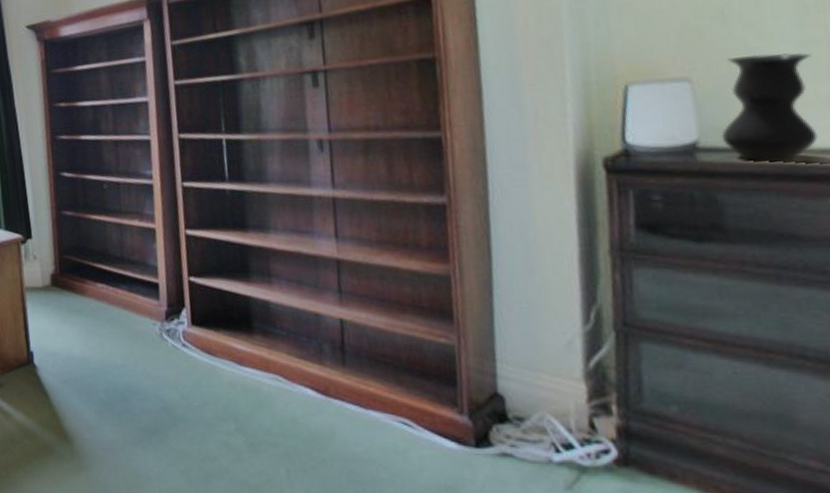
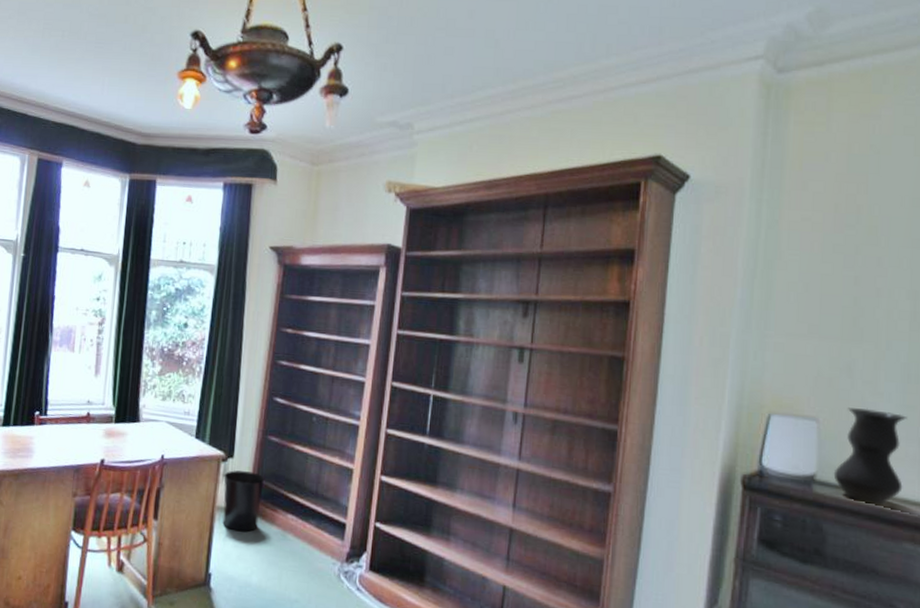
waste bin: none [26,249,70,308] -> present [222,470,265,532]

